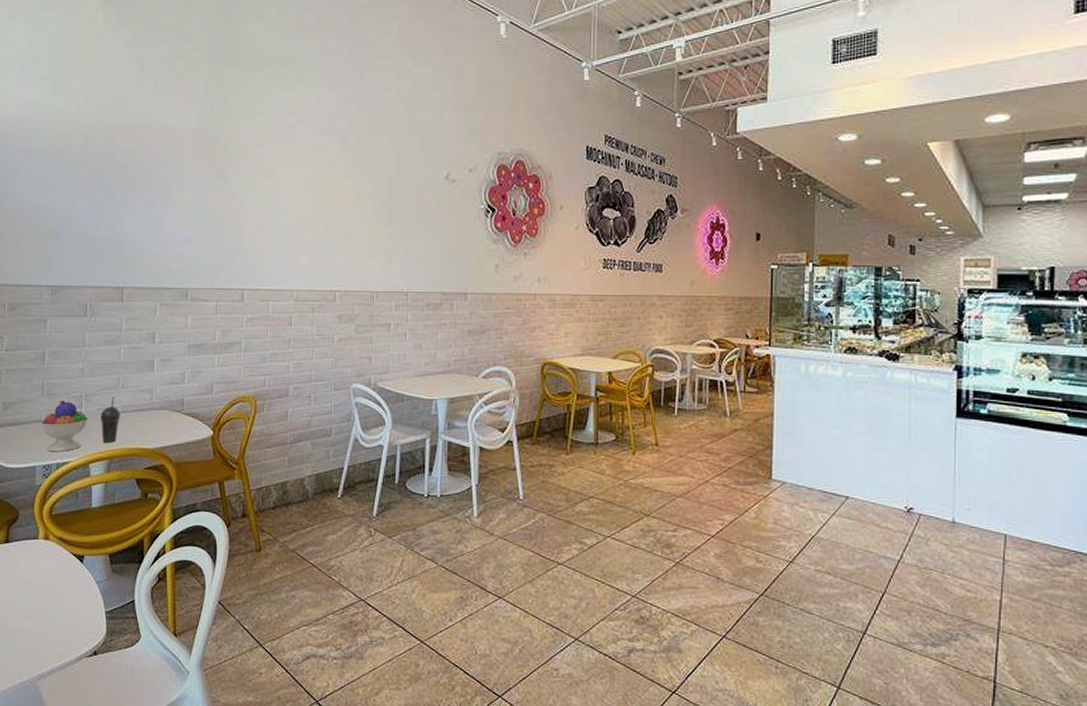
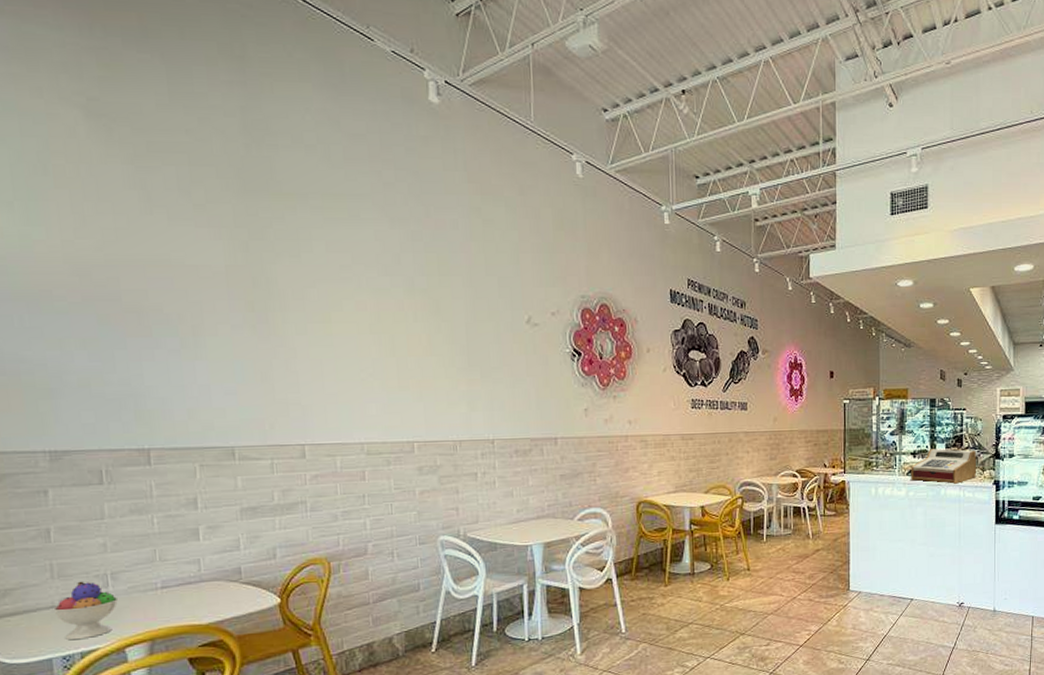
beverage cup: present [100,396,120,444] -> none [133,571,161,624]
cash register: none [849,324,932,368] -> present [911,449,976,485]

